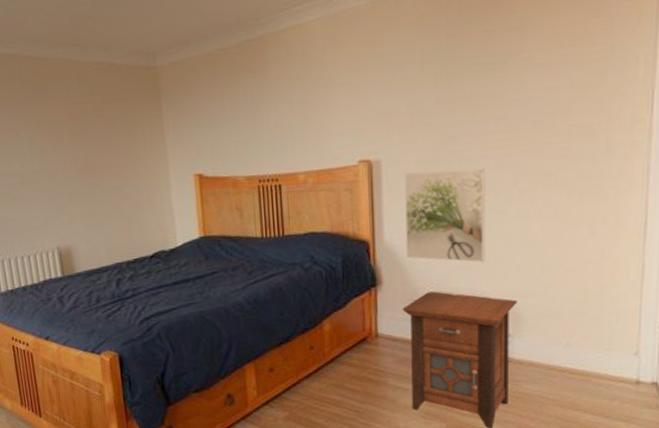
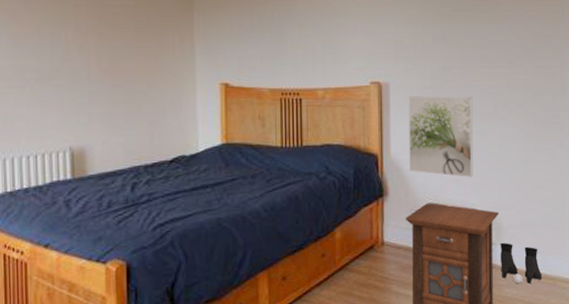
boots: none [517,334,572,380] -> present [500,242,542,284]

